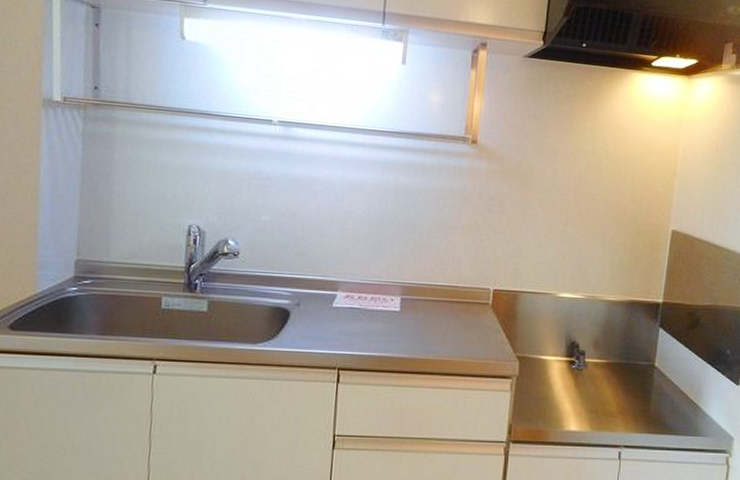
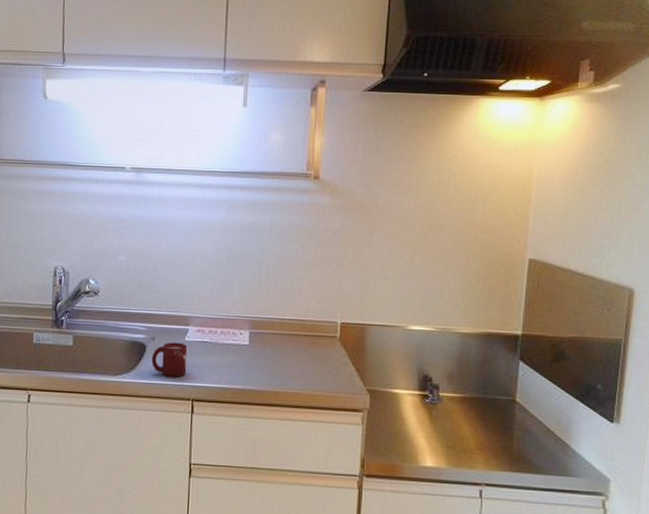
cup: none [295,308,335,345] -> present [151,342,188,377]

